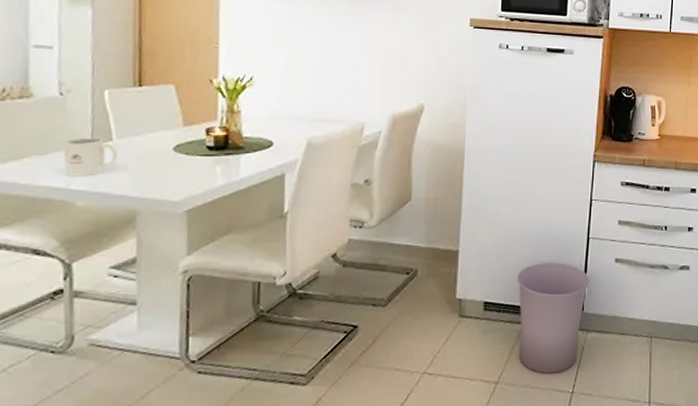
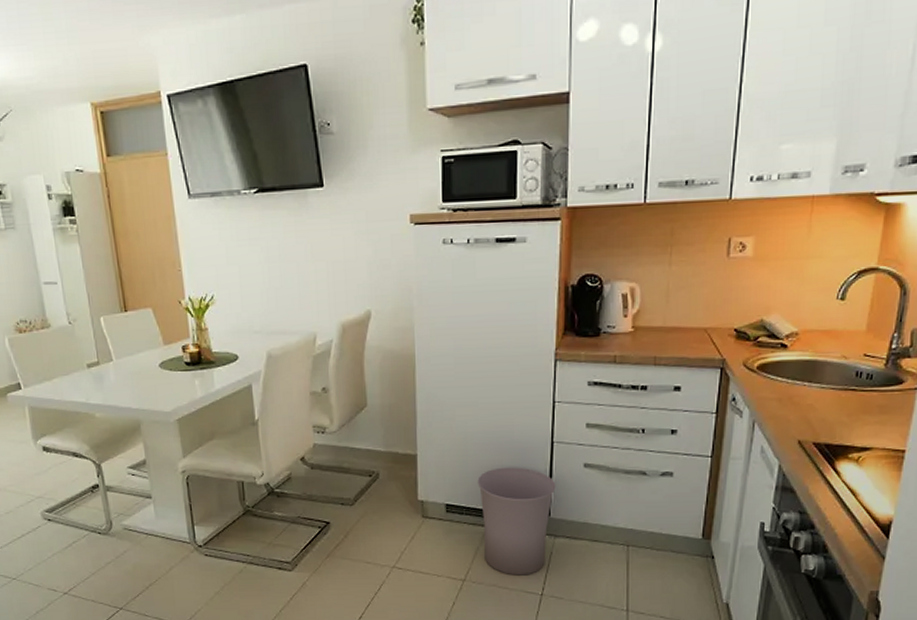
mug: present [63,137,118,177] -> none [79,359,119,393]

